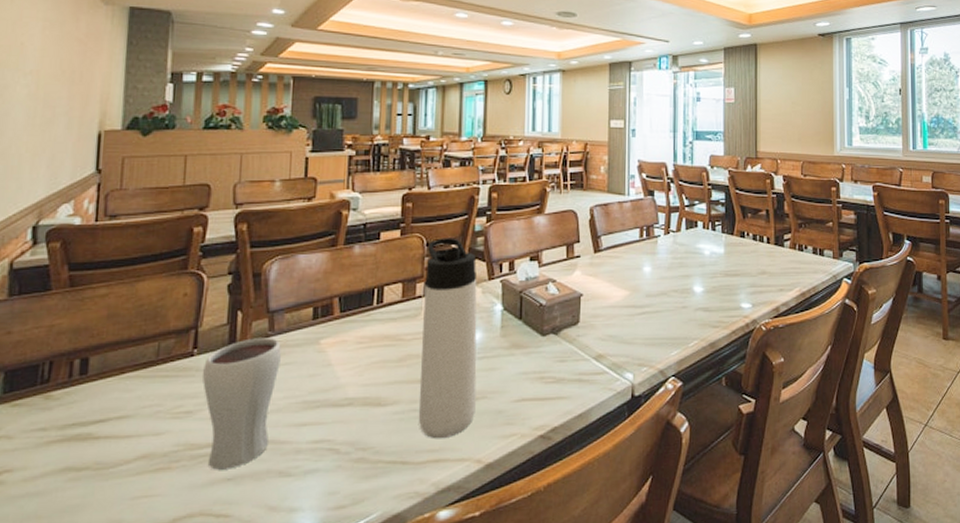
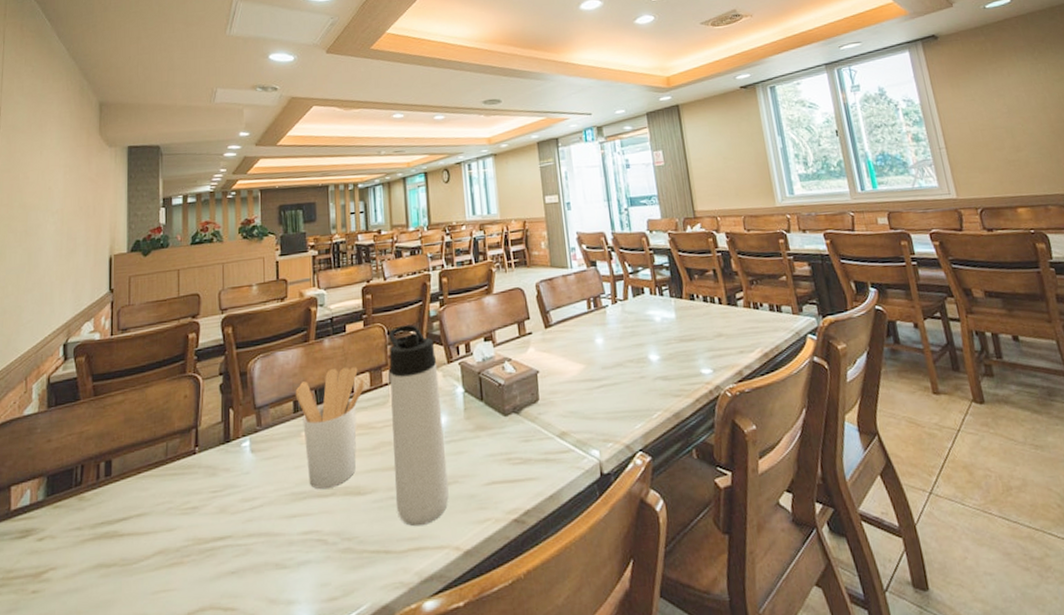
drinking glass: present [203,338,281,470] -> none [205,432,269,564]
utensil holder: none [316,275,396,399] -> present [295,366,365,490]

